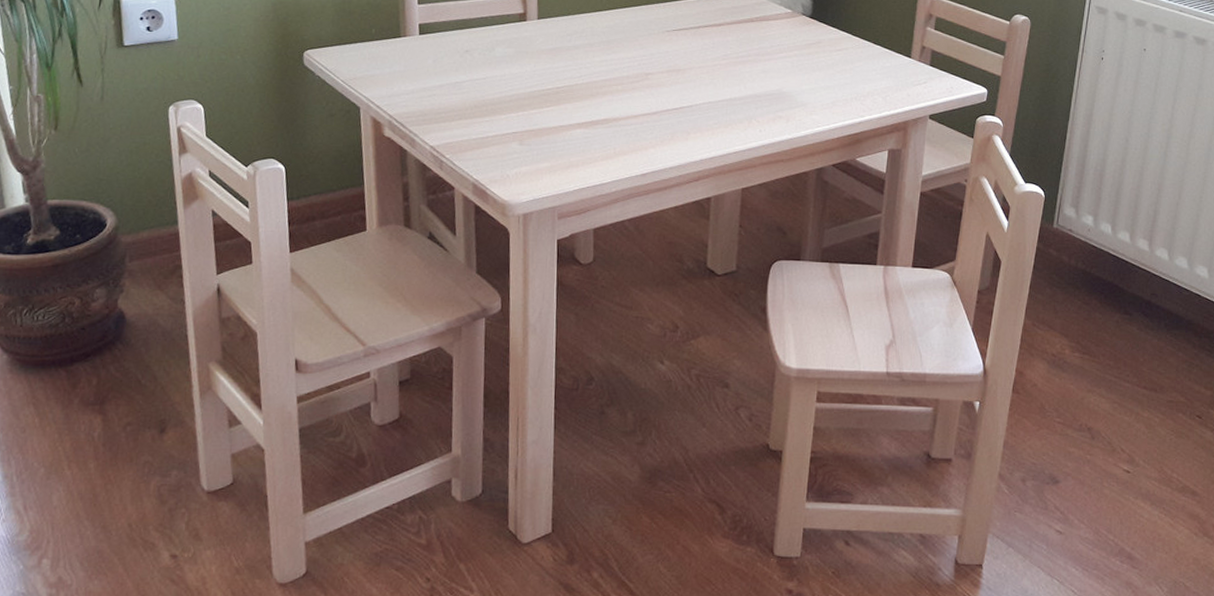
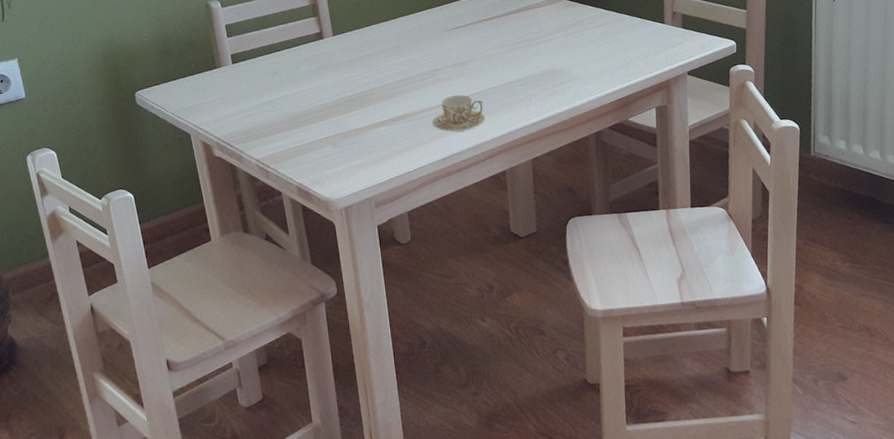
teacup: none [635,104,697,147] -> present [431,94,486,132]

